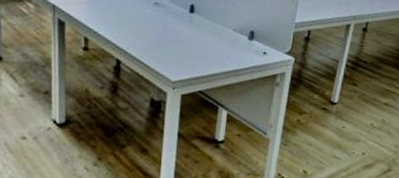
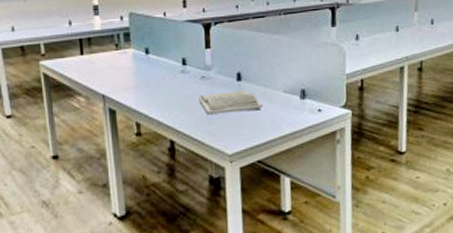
book: none [148,20,212,43] -> present [197,90,263,114]

